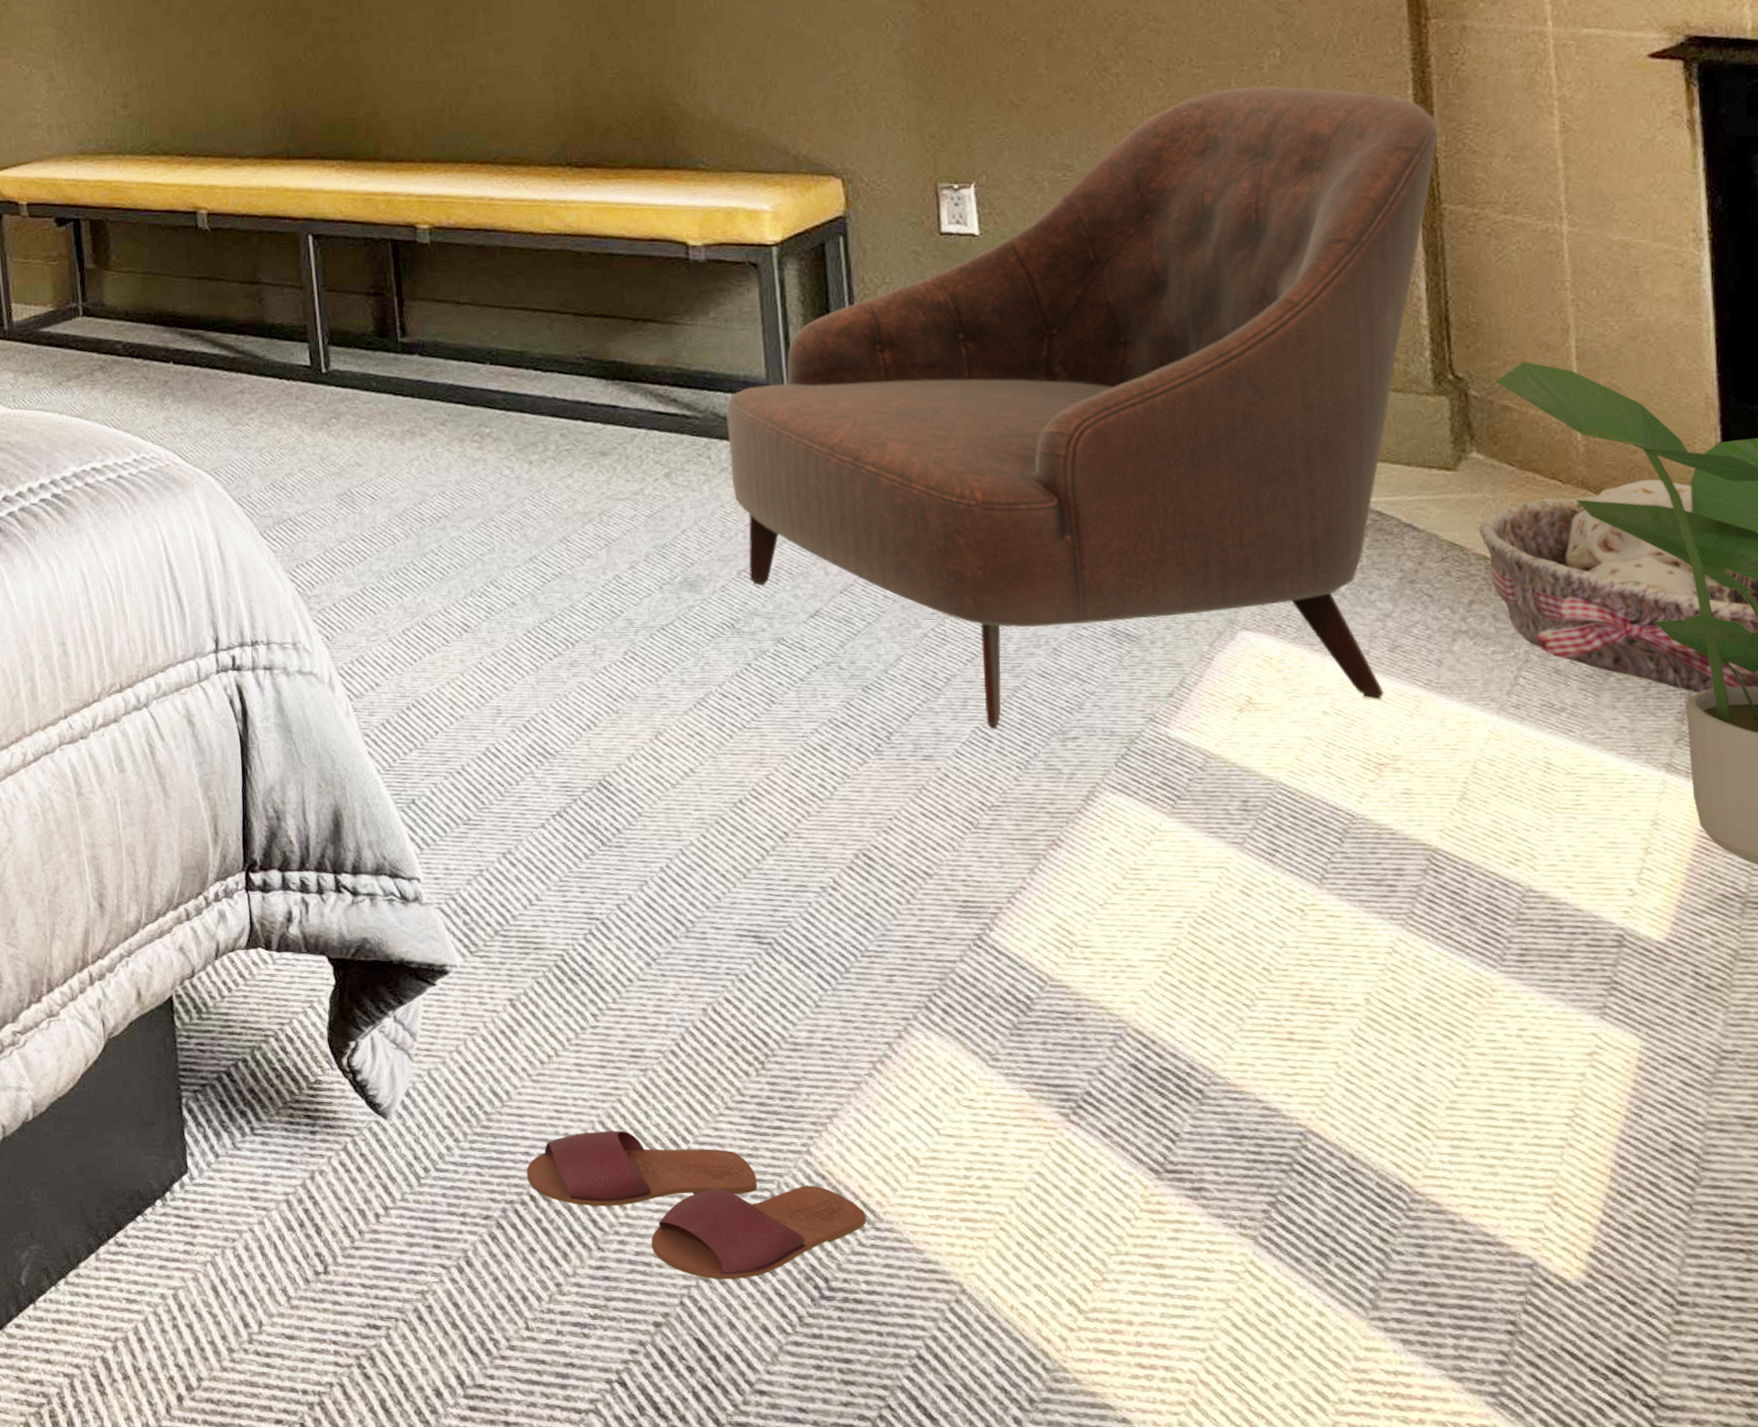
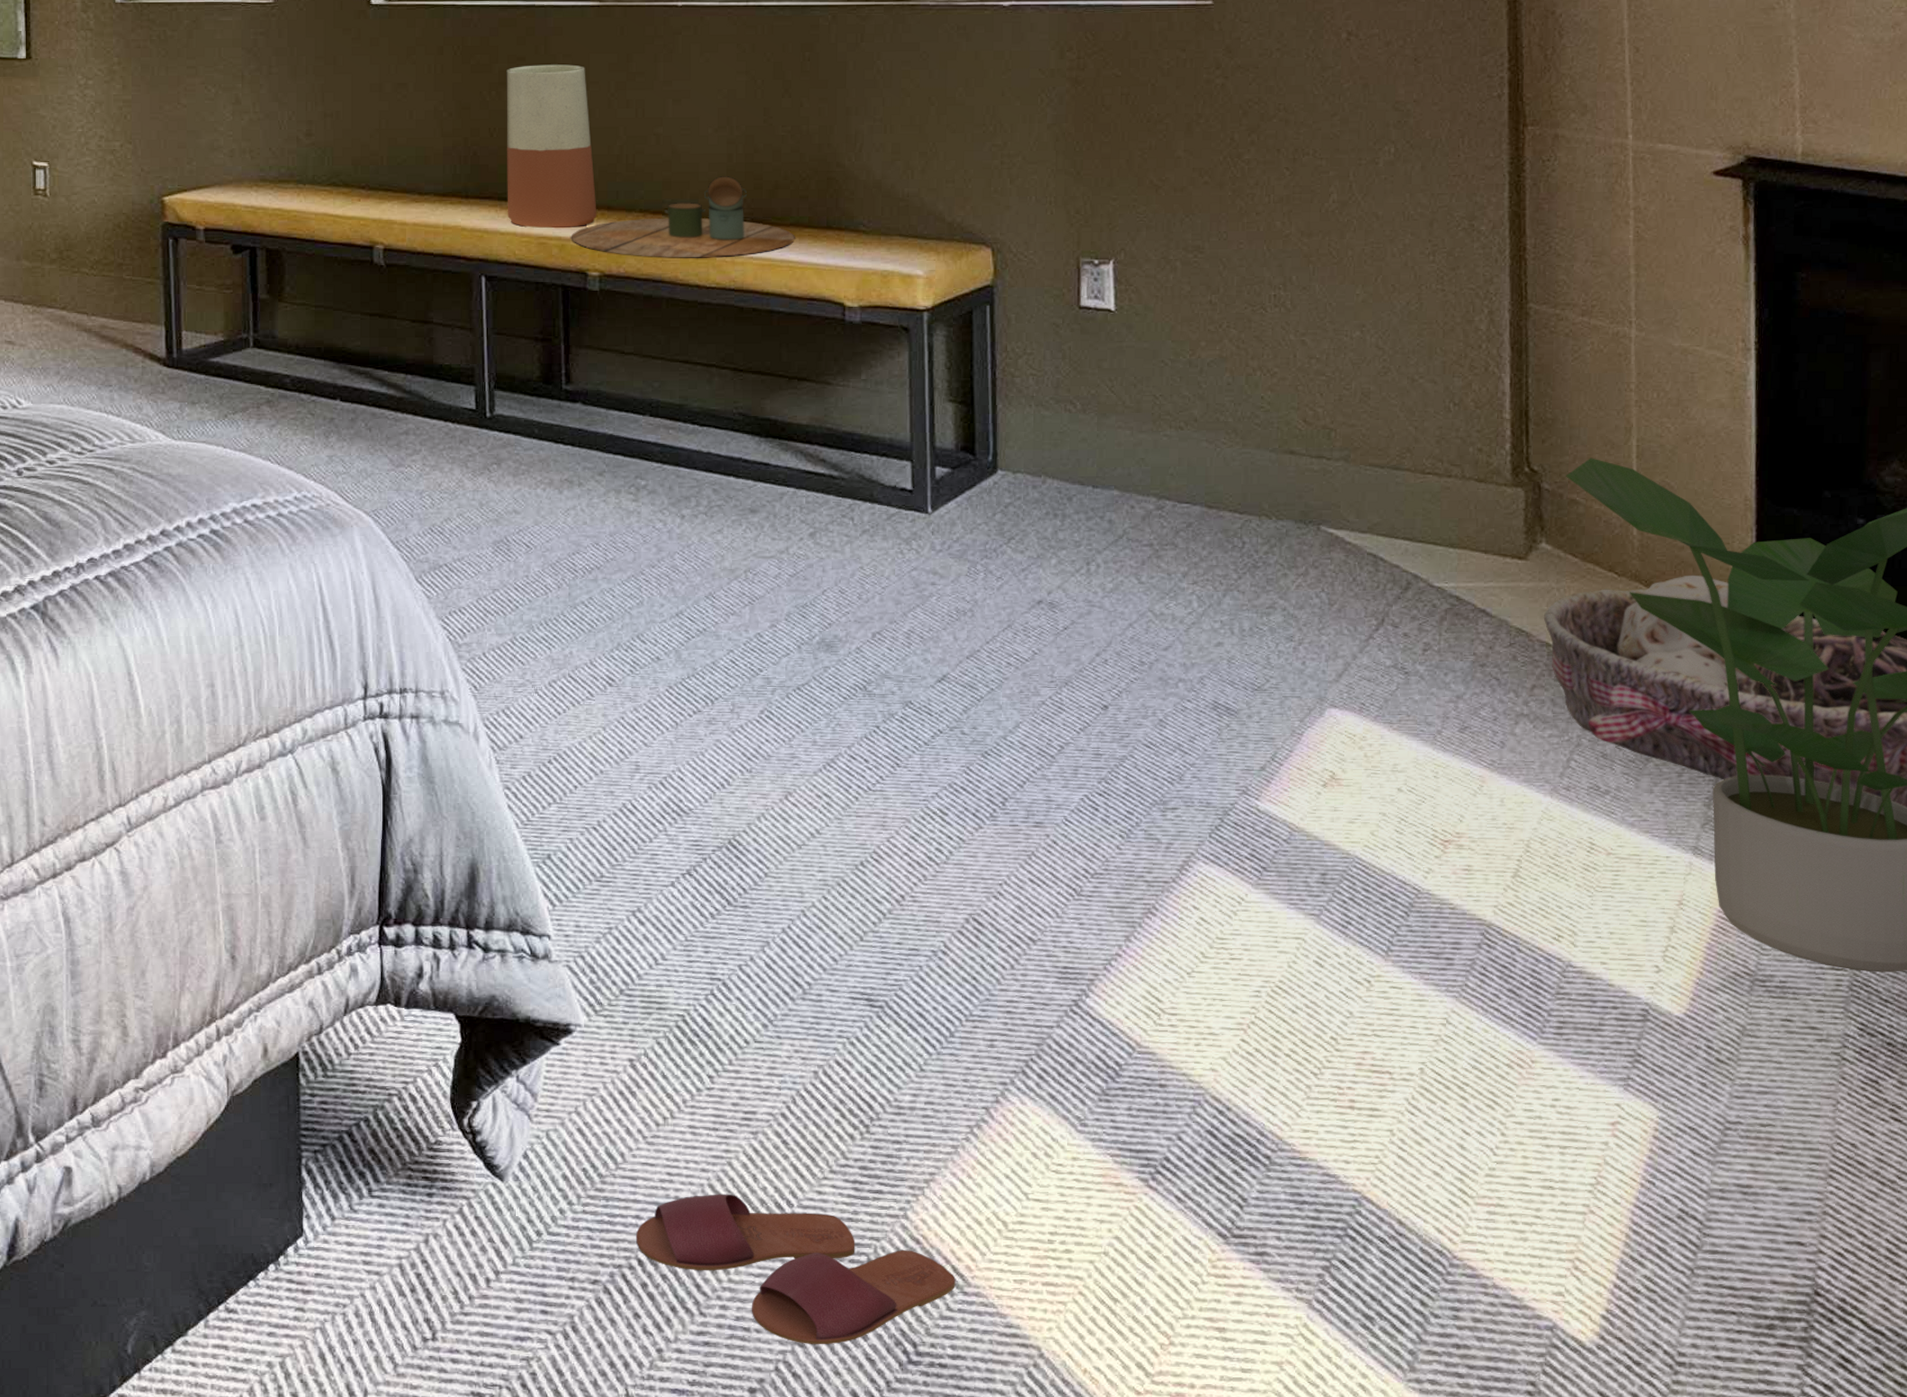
vase: none [321,21,423,185] -> present [506,64,597,229]
decorative tray: none [397,122,632,207] -> present [571,176,795,258]
armchair: present [726,85,1438,728] -> none [871,180,1528,797]

